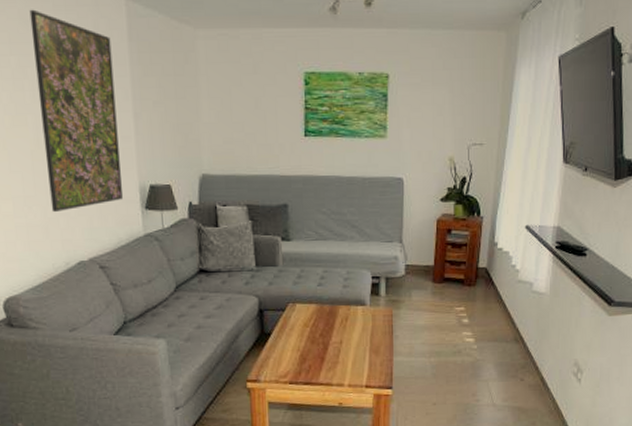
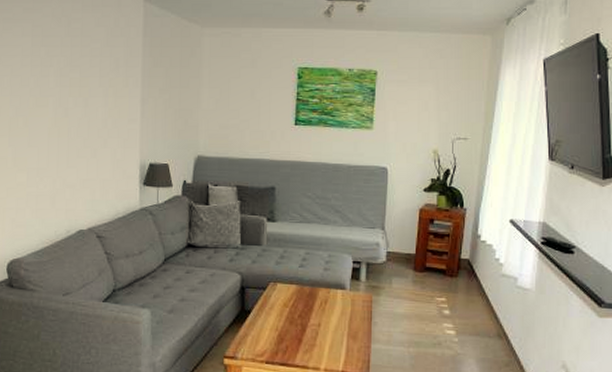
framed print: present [29,9,124,212] -> none [60,8,128,183]

